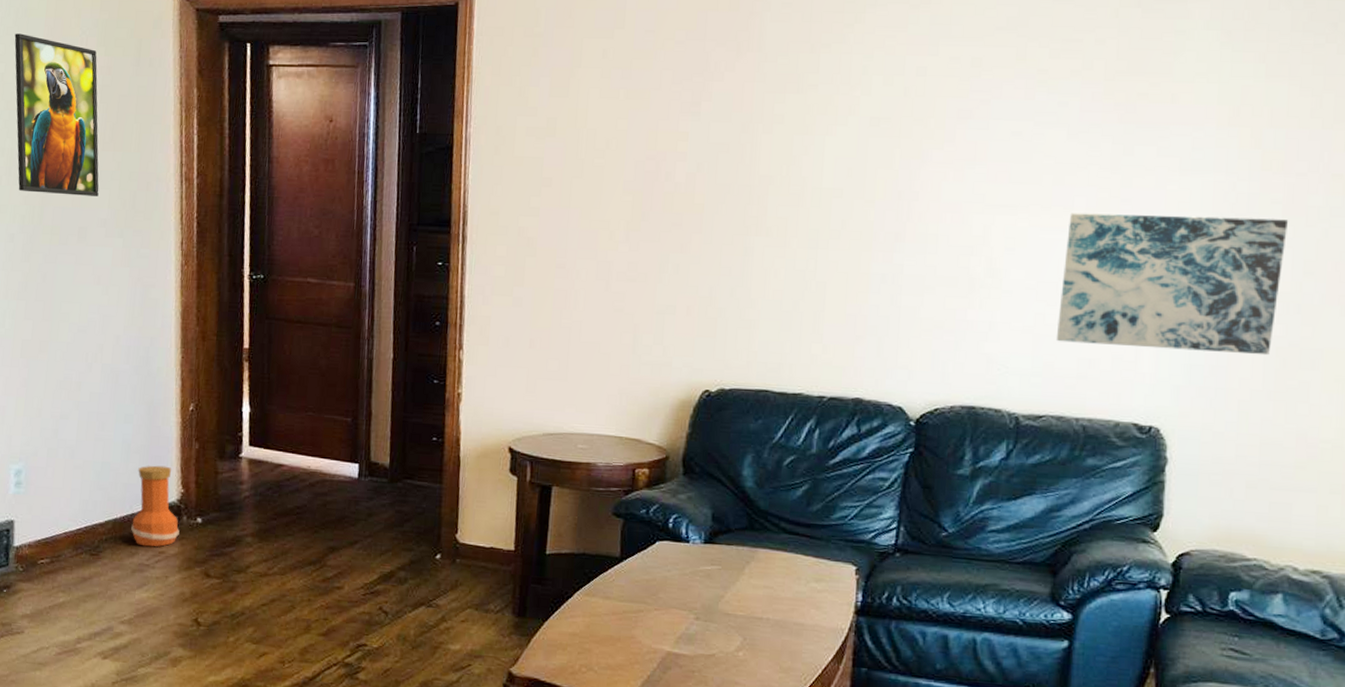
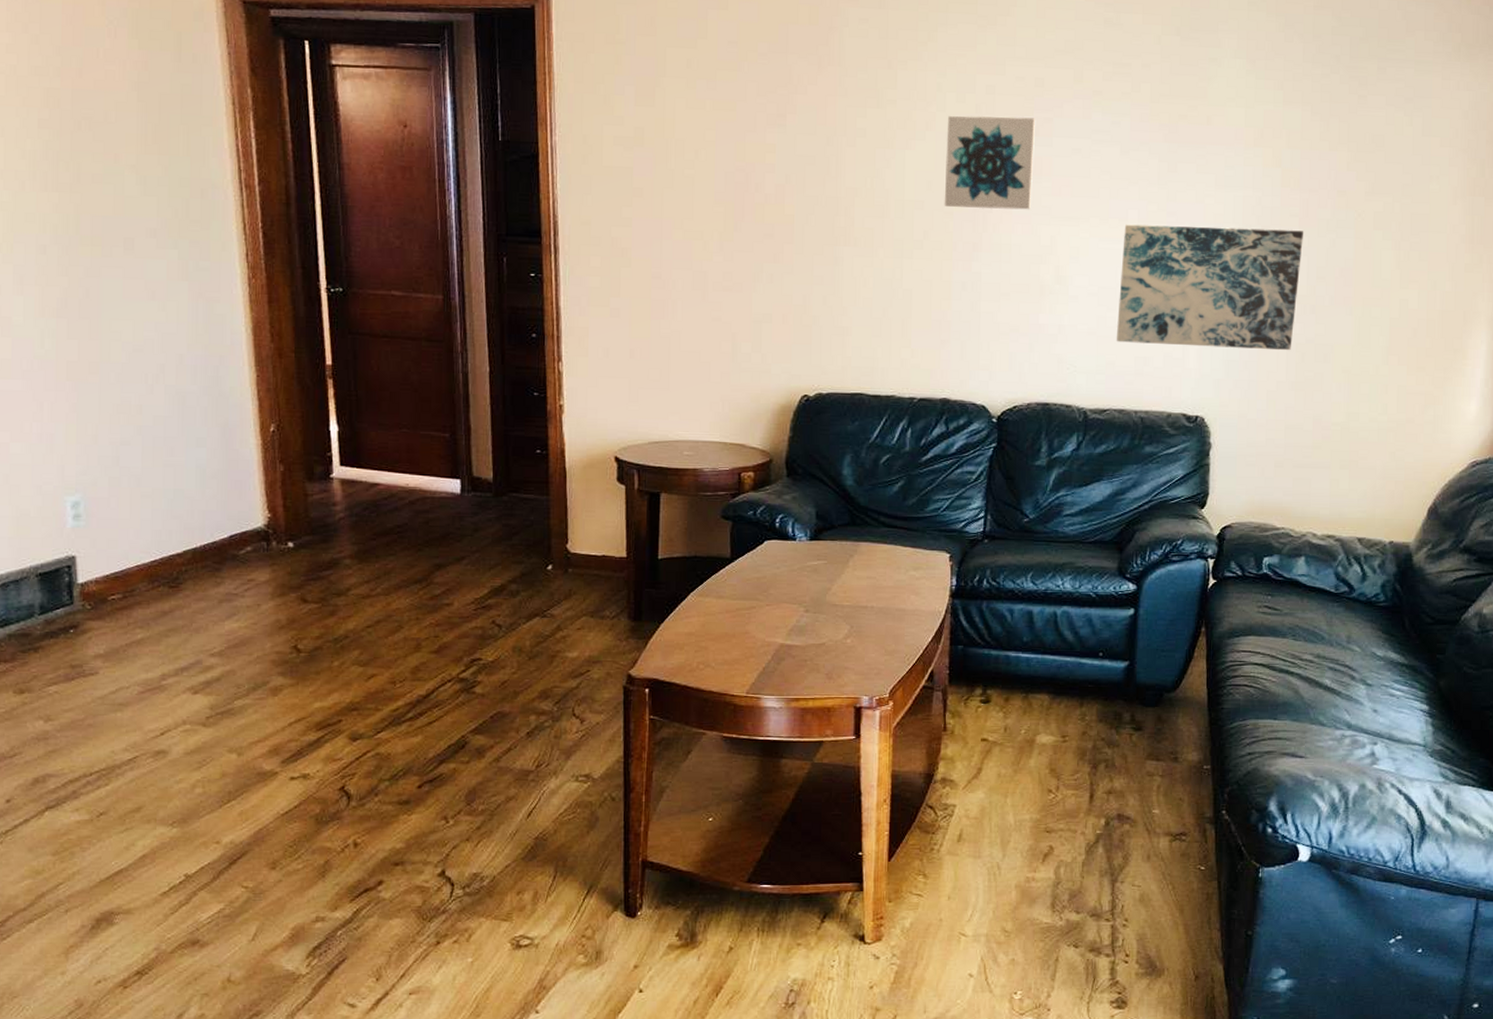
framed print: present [14,33,99,196] -> none [25,20,145,204]
vase: present [131,465,180,547] -> none [214,490,269,575]
wall art: none [865,98,972,198] -> present [944,115,1036,210]

